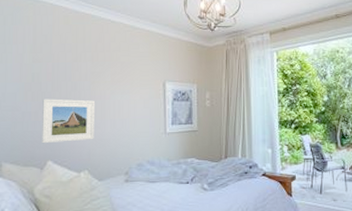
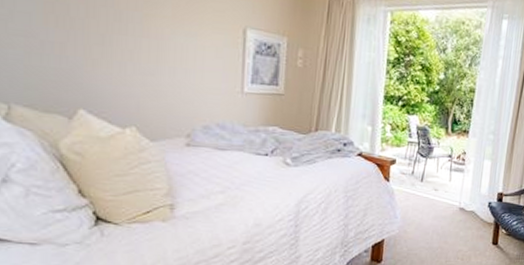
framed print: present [41,99,94,144] -> none [69,27,148,90]

